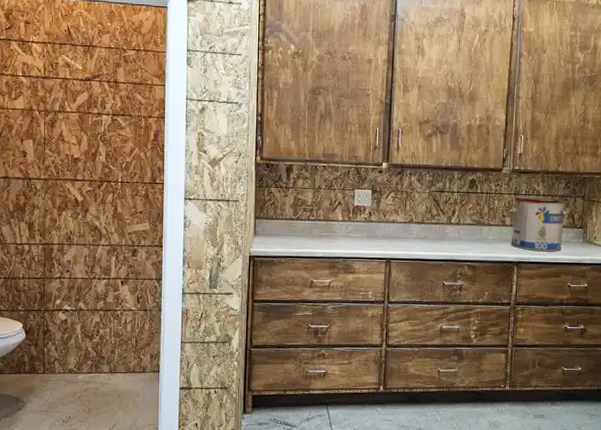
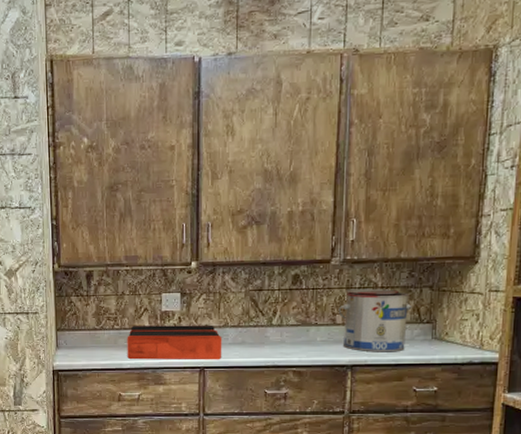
toolbox: none [320,218,407,253] -> present [127,325,222,360]

